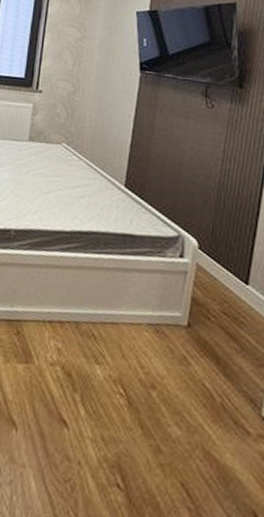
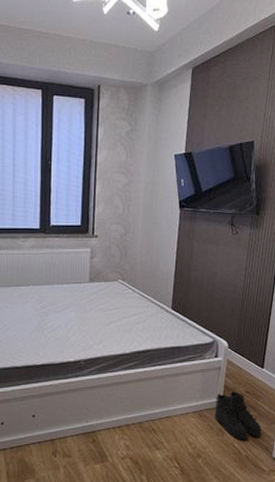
boots: none [177,306,245,381] -> present [215,391,262,440]

